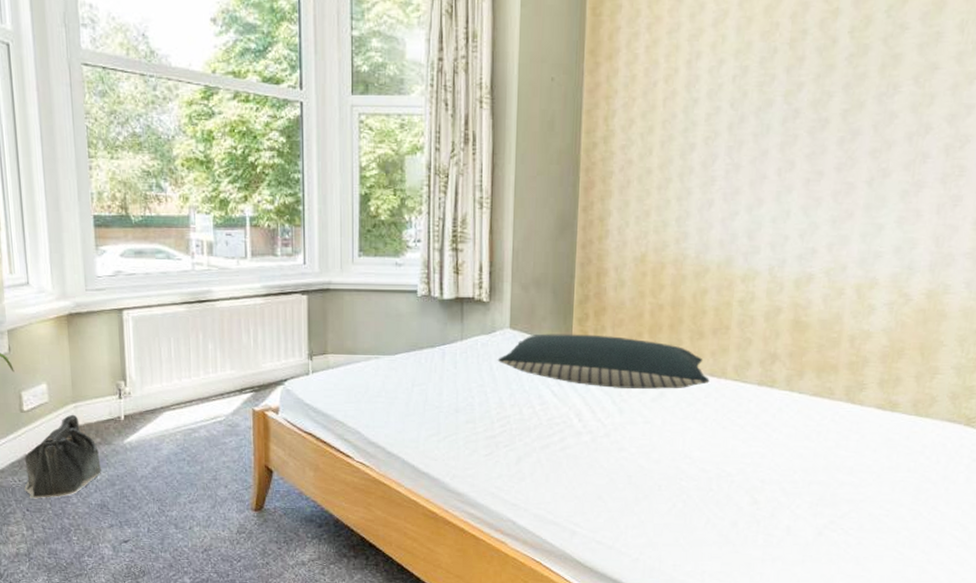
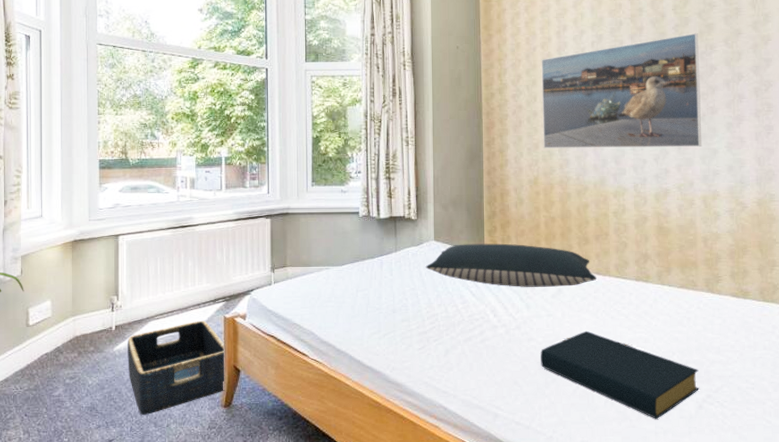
saddlebag: present [24,414,102,499] -> none [25,326,94,405]
basket: none [139,413,256,515] -> present [127,320,225,415]
hardback book: none [631,442,823,545] -> present [541,330,699,419]
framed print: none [656,65,880,221] -> present [541,32,702,148]

